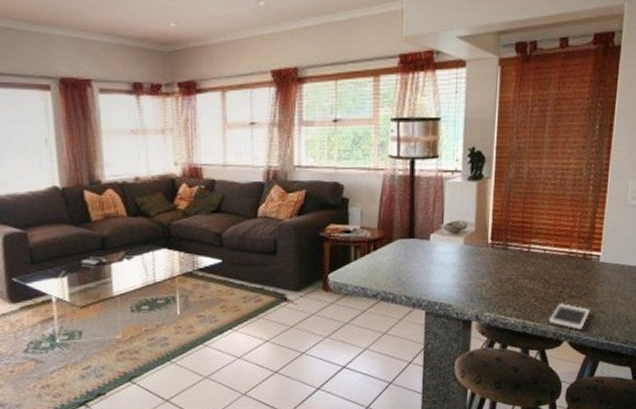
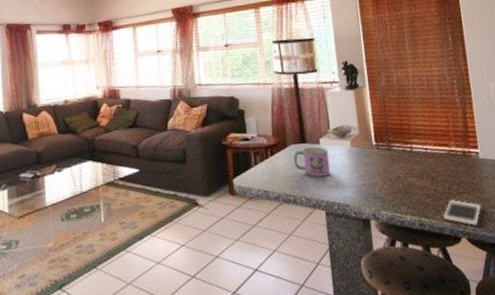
mug: none [398,243,438,276] -> present [294,147,331,178]

